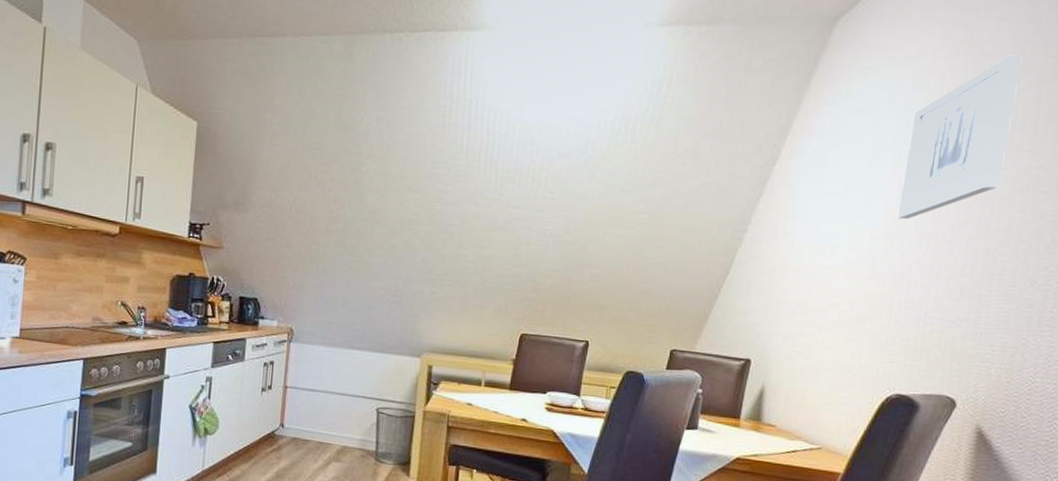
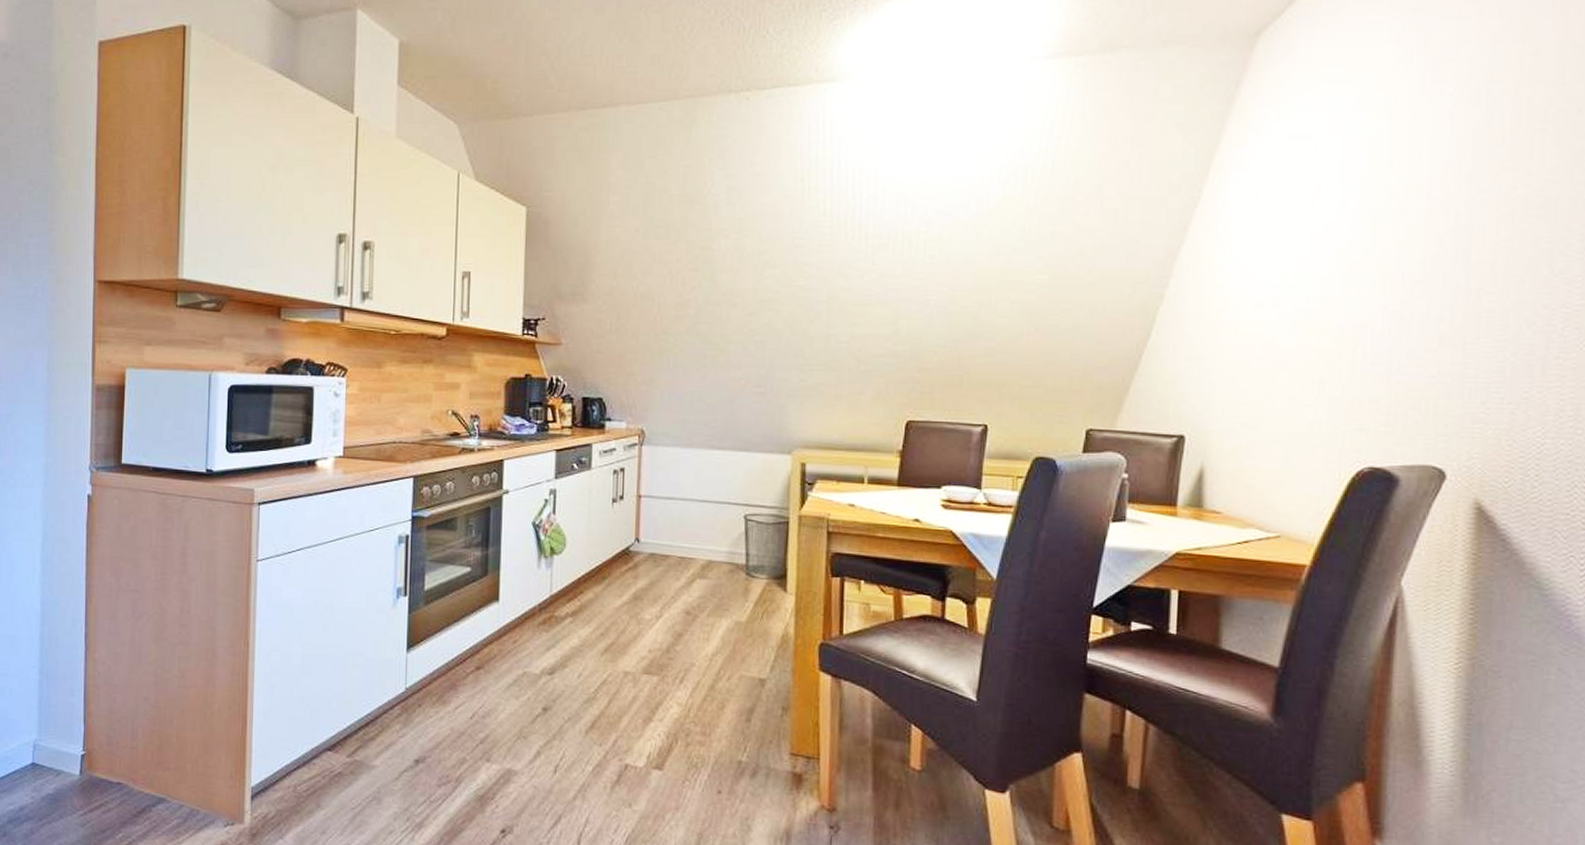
wall art: present [897,54,1023,220] -> none [1352,56,1493,260]

